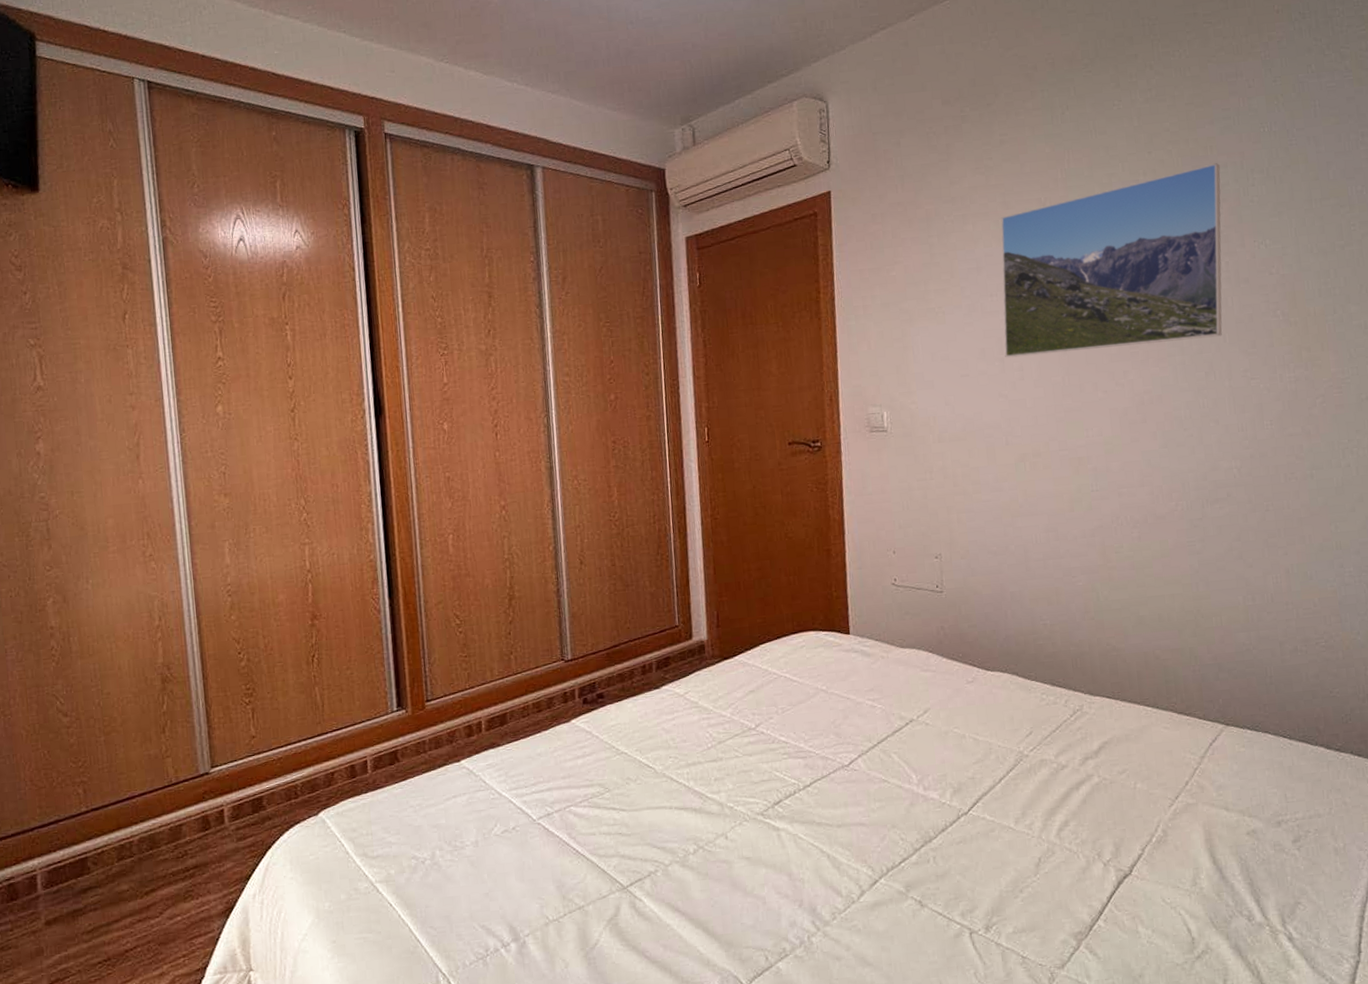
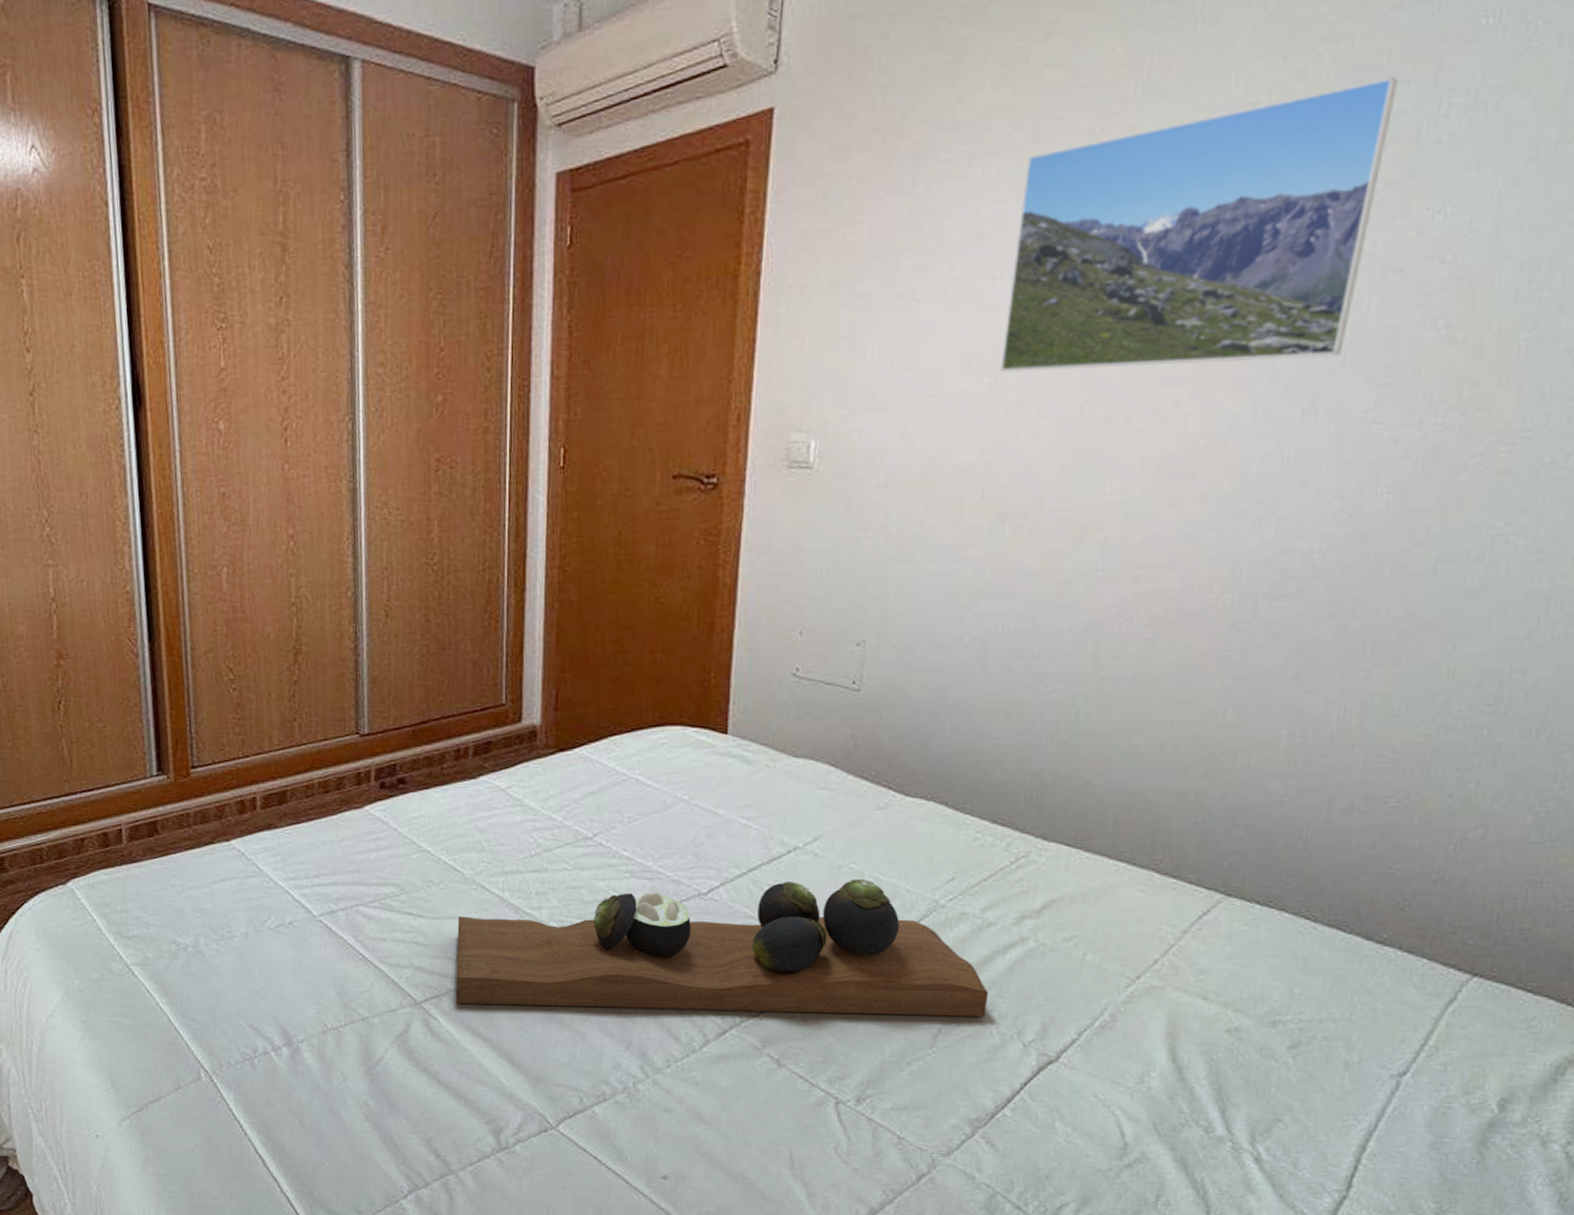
decorative tray: none [653,739,1072,884] -> present [455,878,989,1017]

